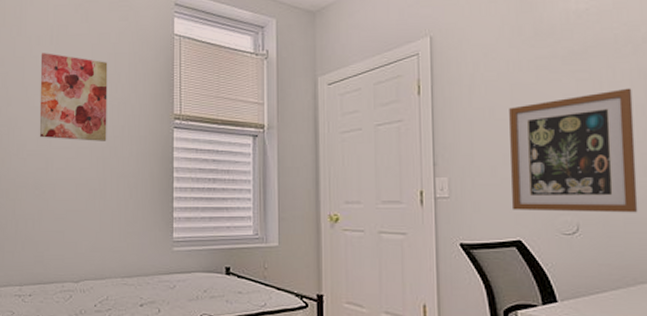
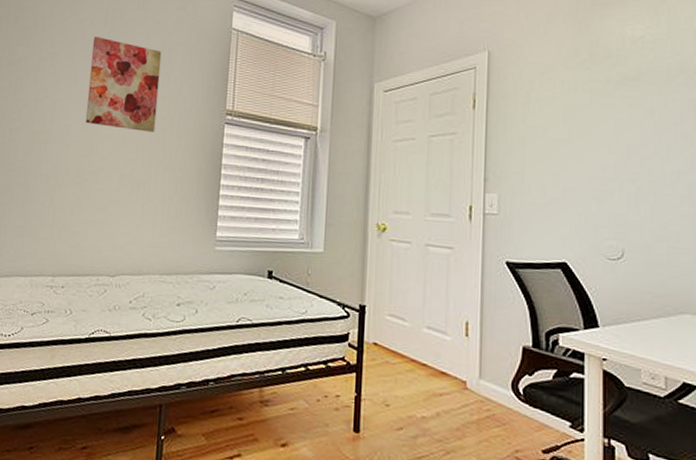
wall art: present [509,88,638,213] -> none [560,117,682,242]

